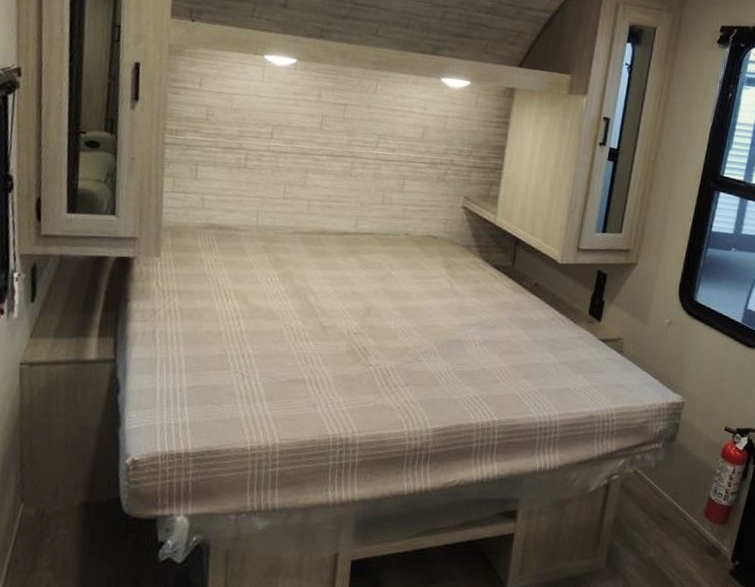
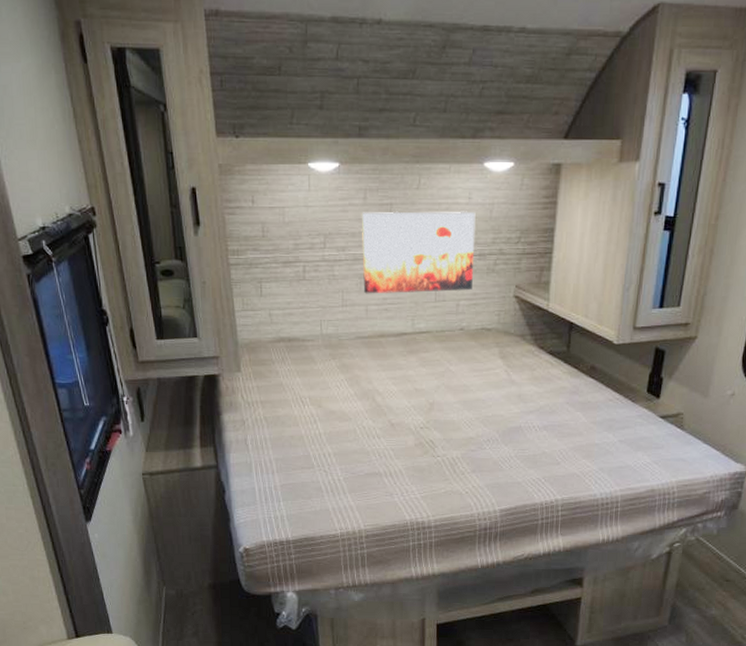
wall art: none [307,108,430,197] -> present [362,211,476,294]

